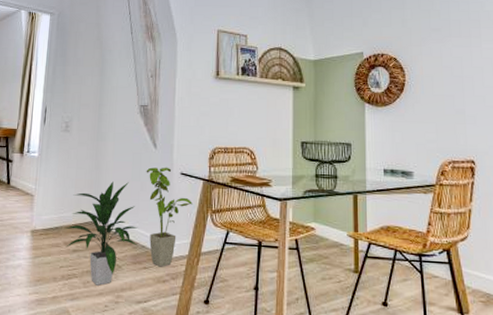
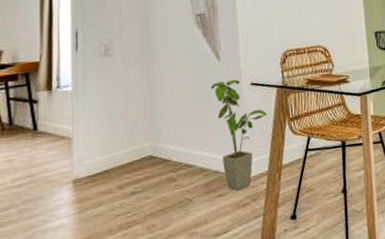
indoor plant: present [63,182,139,286] -> none [115,103,210,228]

